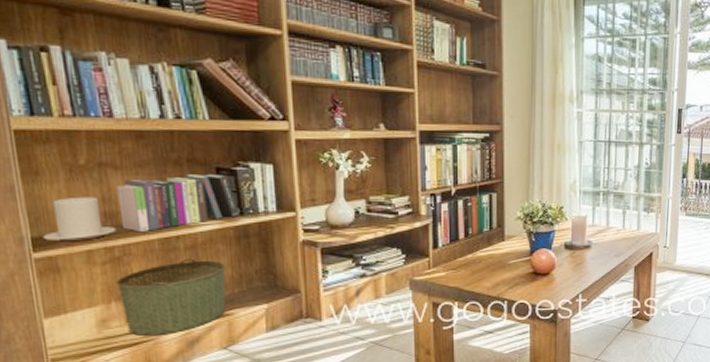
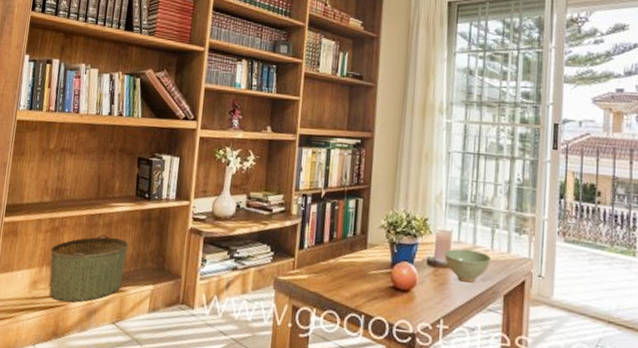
candle: present [42,196,116,242] -> none [13,174,61,211]
books: present [117,173,241,233] -> none [65,162,149,208]
bowl: none [579,231,623,260] -> present [443,248,491,283]

